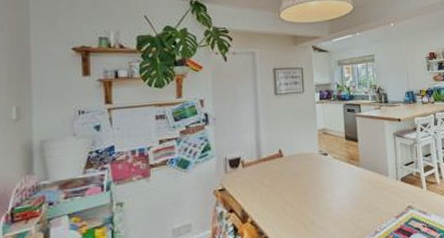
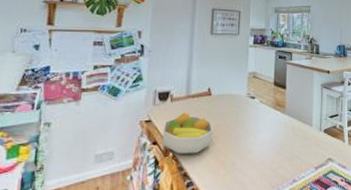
fruit bowl: none [237,176,290,219] -> present [162,112,214,154]

